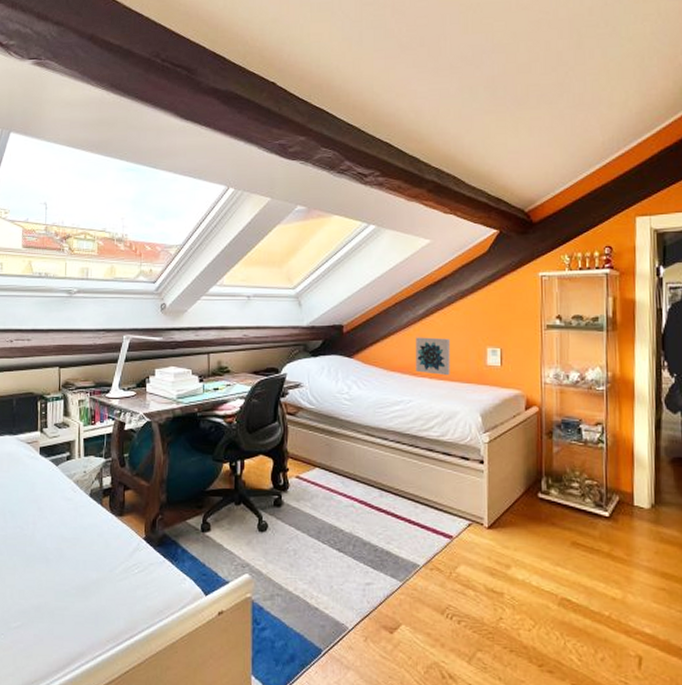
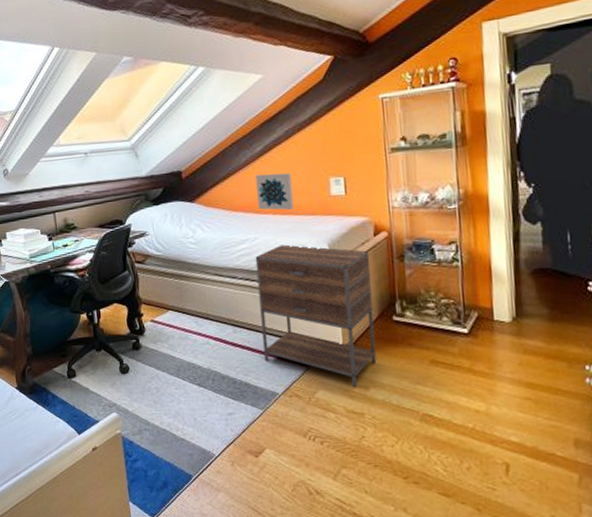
nightstand: none [408,410,520,564] -> present [255,244,376,387]

